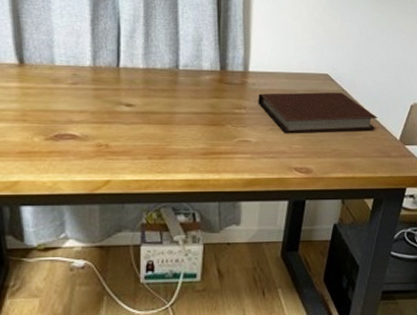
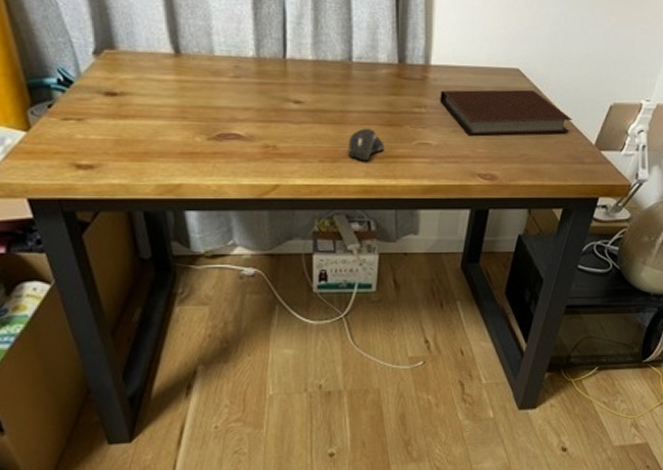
computer mouse: none [175,128,208,158] -> present [348,128,385,162]

